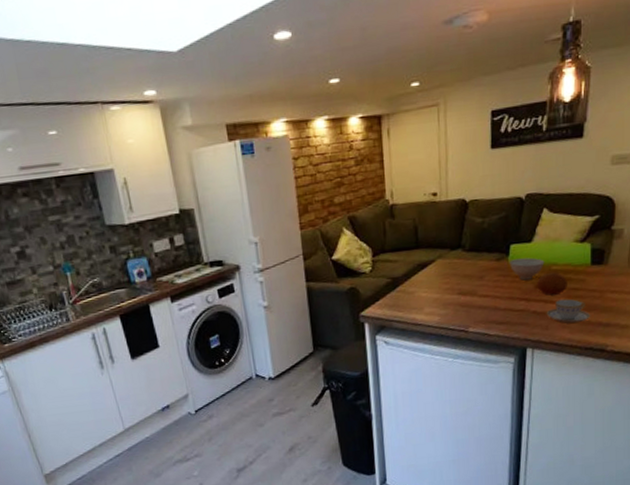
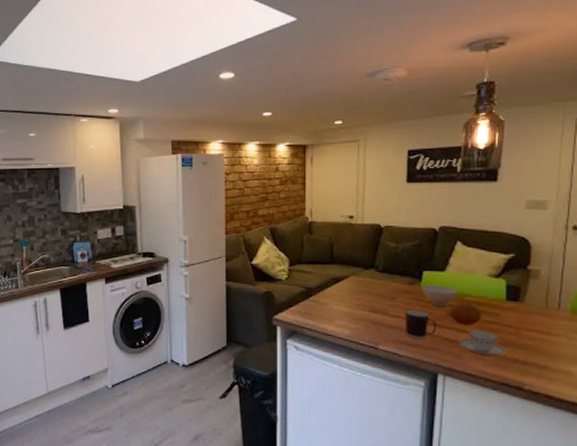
mug: none [493,286,525,316] -> present [404,310,437,340]

